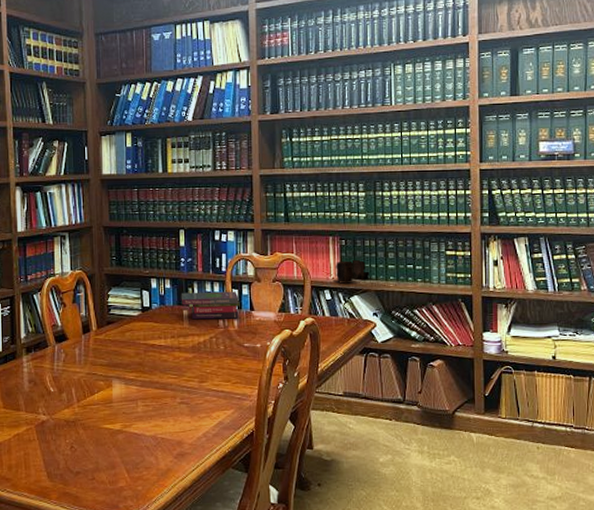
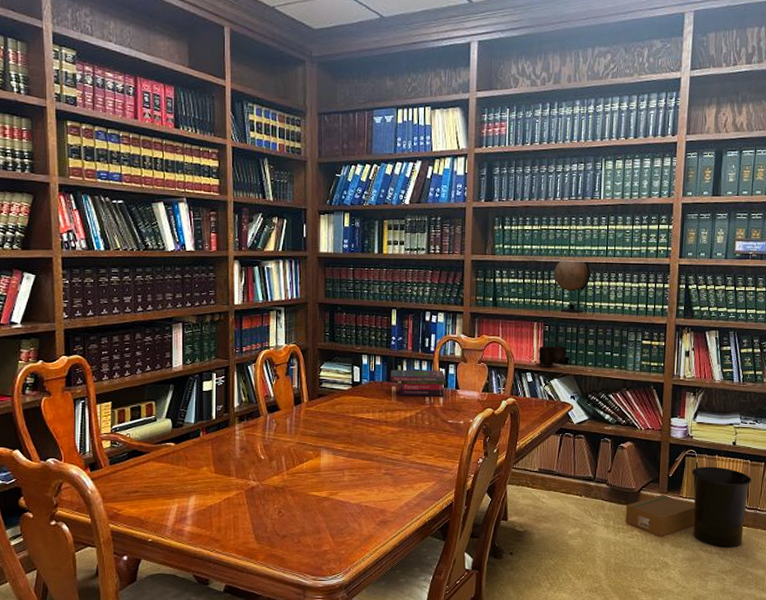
globe: none [347,170,387,225] -> present [554,259,592,313]
box: none [441,415,518,462] -> present [626,494,696,536]
waste bin: none [509,383,576,472] -> present [691,466,752,547]

